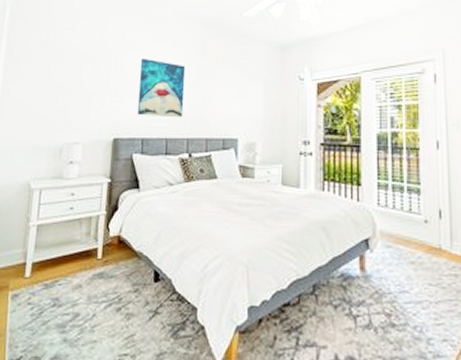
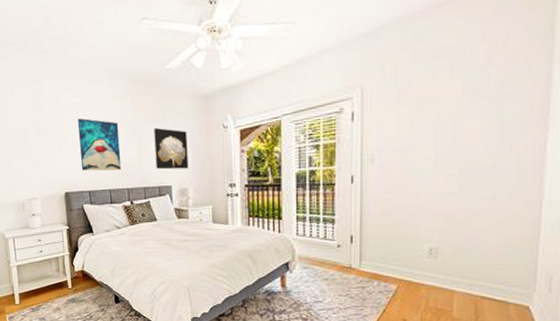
wall art: none [222,75,260,121] -> present [154,128,189,170]

